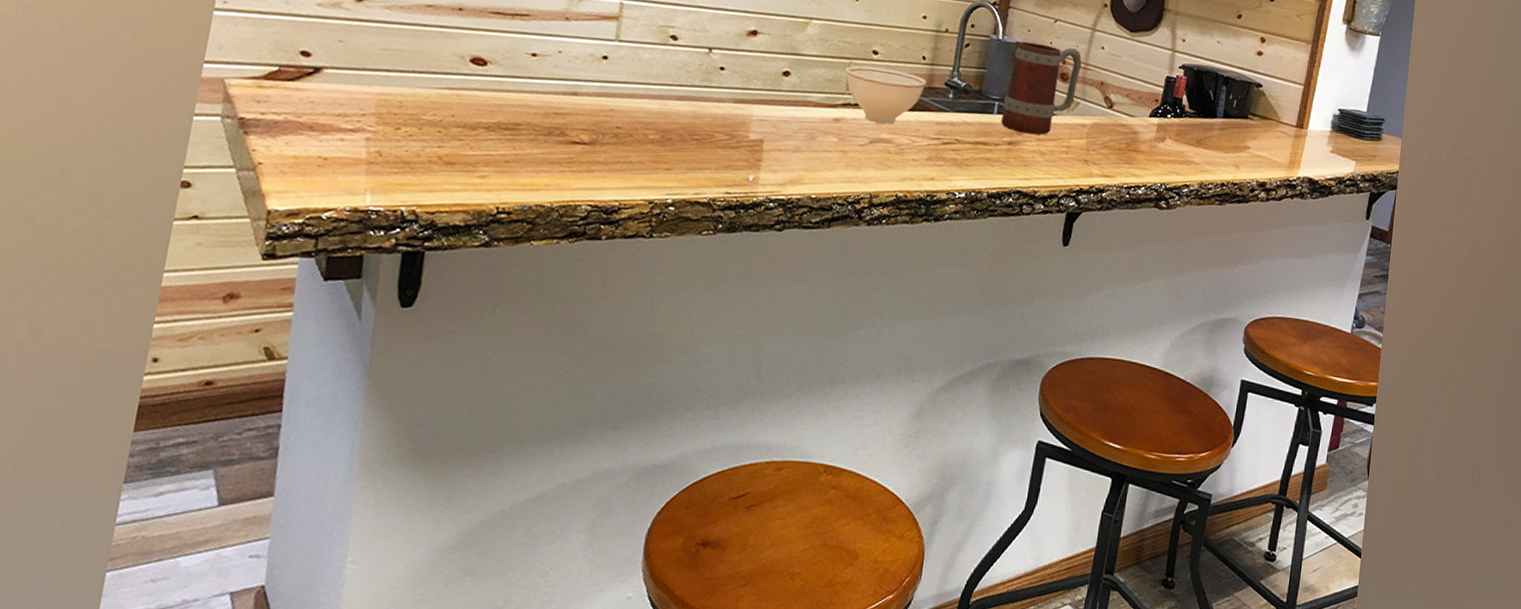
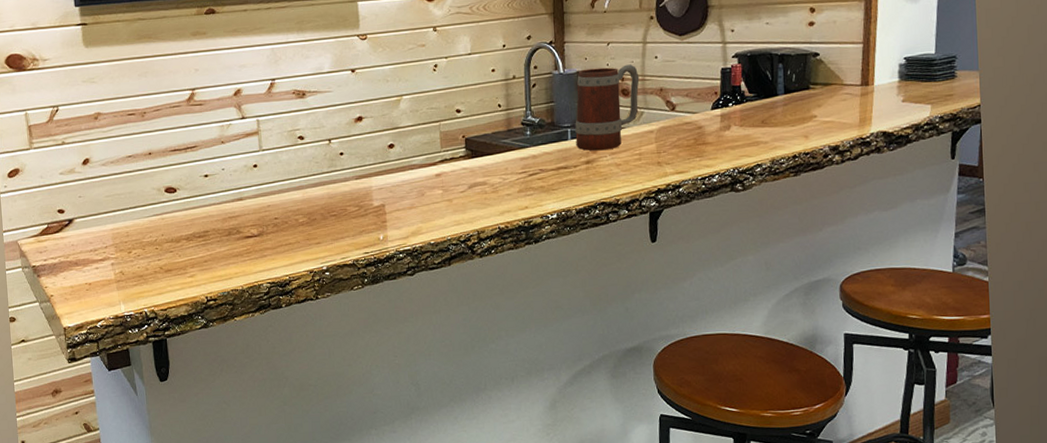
bowl: present [845,65,928,124] -> none [437,121,506,170]

